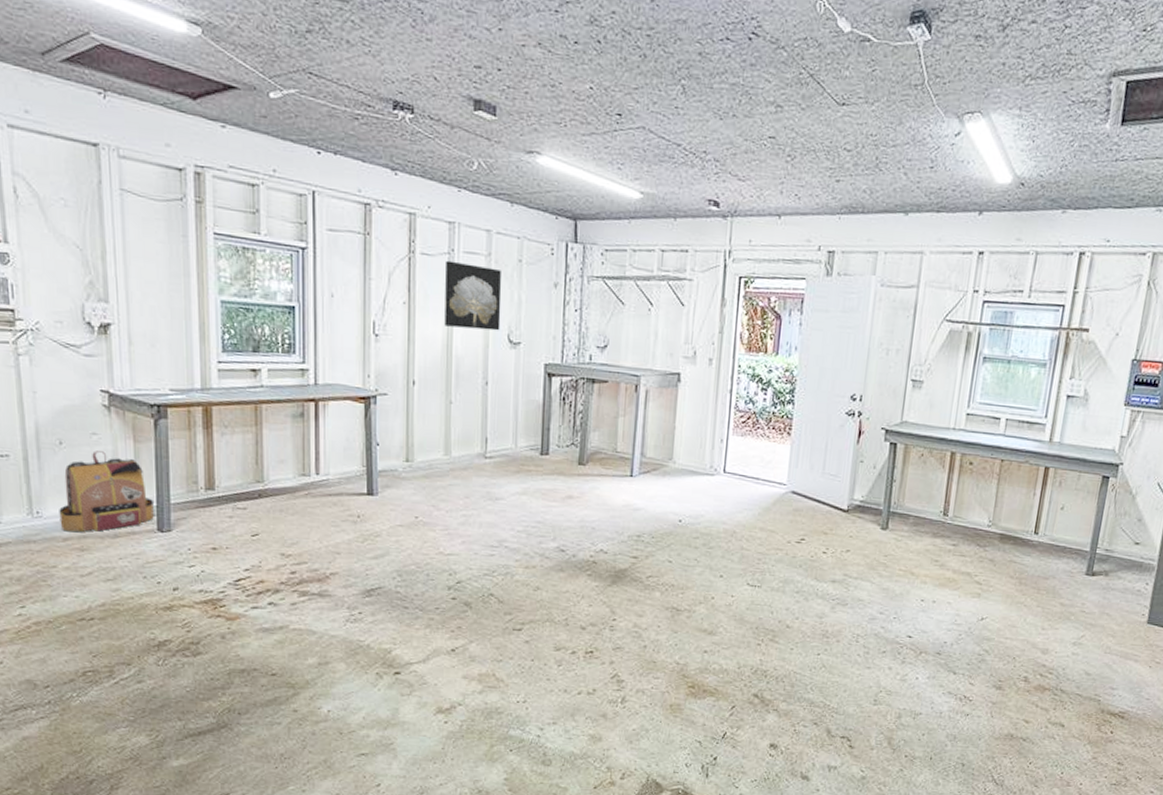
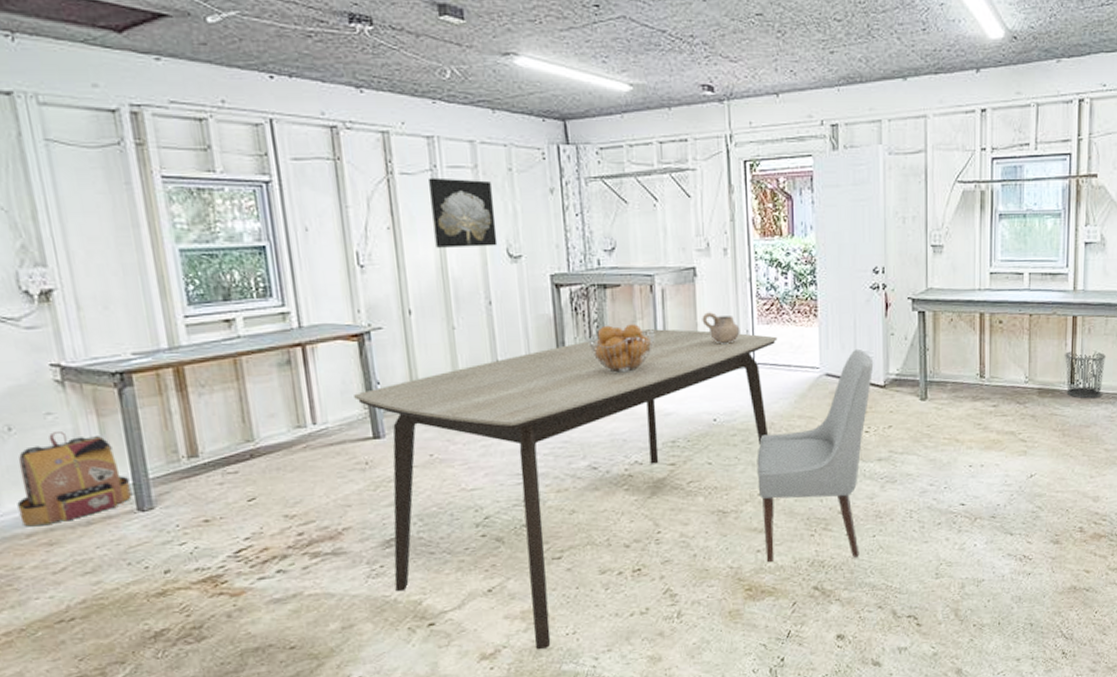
dining table: none [355,426,750,713] -> present [354,329,778,650]
fruit basket: none [571,417,634,466] -> present [588,324,655,375]
pitcher: none [680,417,715,451] -> present [702,312,740,344]
chair: none [712,471,840,672] -> present [757,348,874,562]
waste bin: none [1028,501,1075,552] -> present [1065,351,1107,399]

